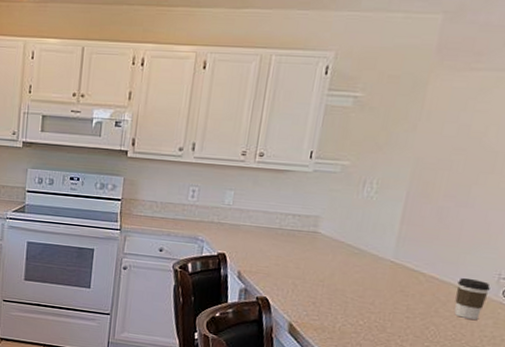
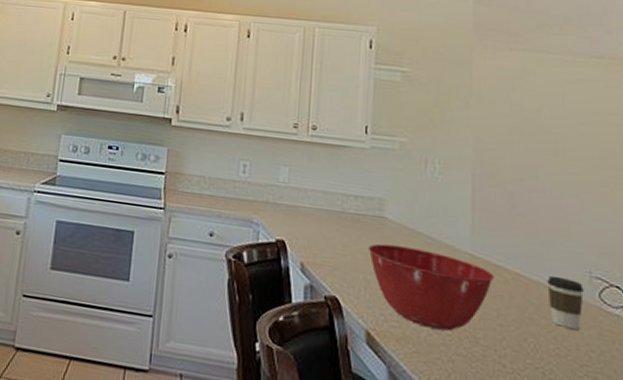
mixing bowl: none [299,254,411,322] -> present [368,243,495,331]

